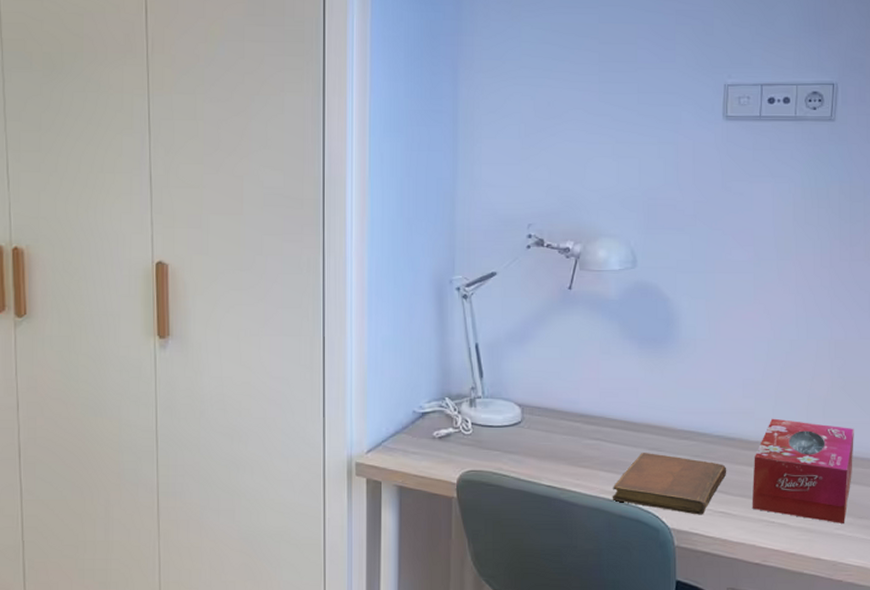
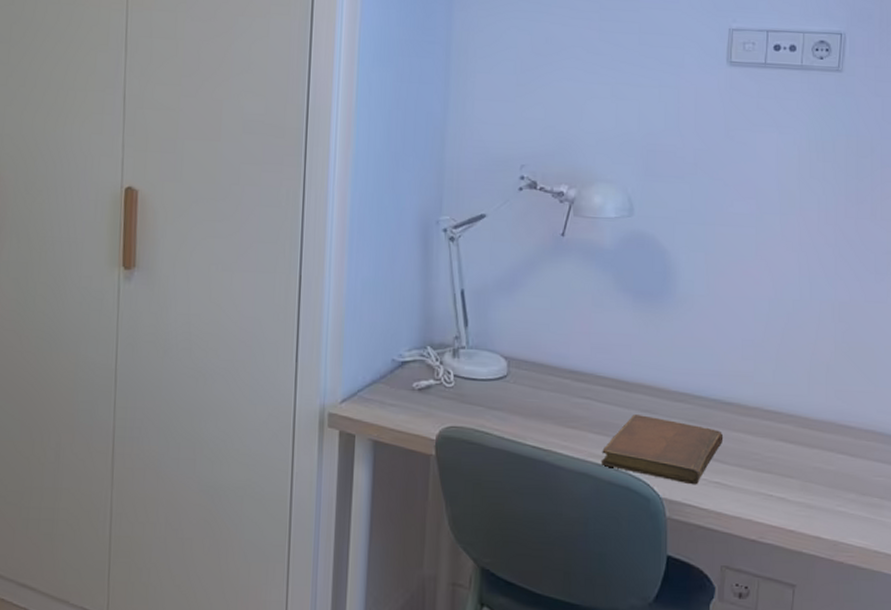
tissue box: present [752,418,854,523] -> none [749,383,858,500]

